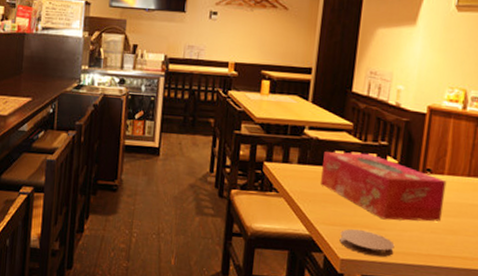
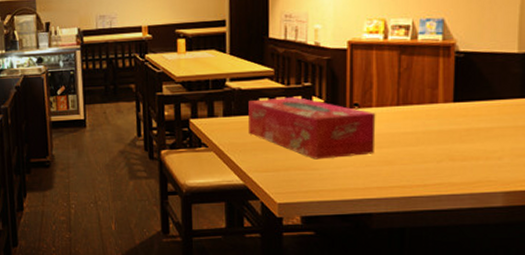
coaster: present [339,229,395,258] -> none [274,173,330,197]

